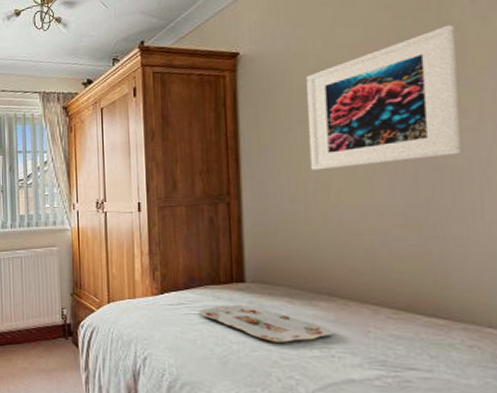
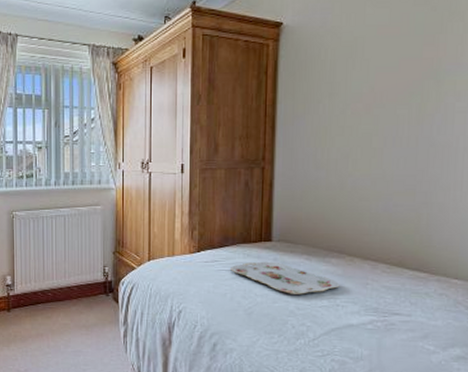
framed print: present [306,24,462,171] -> none [334,15,459,141]

